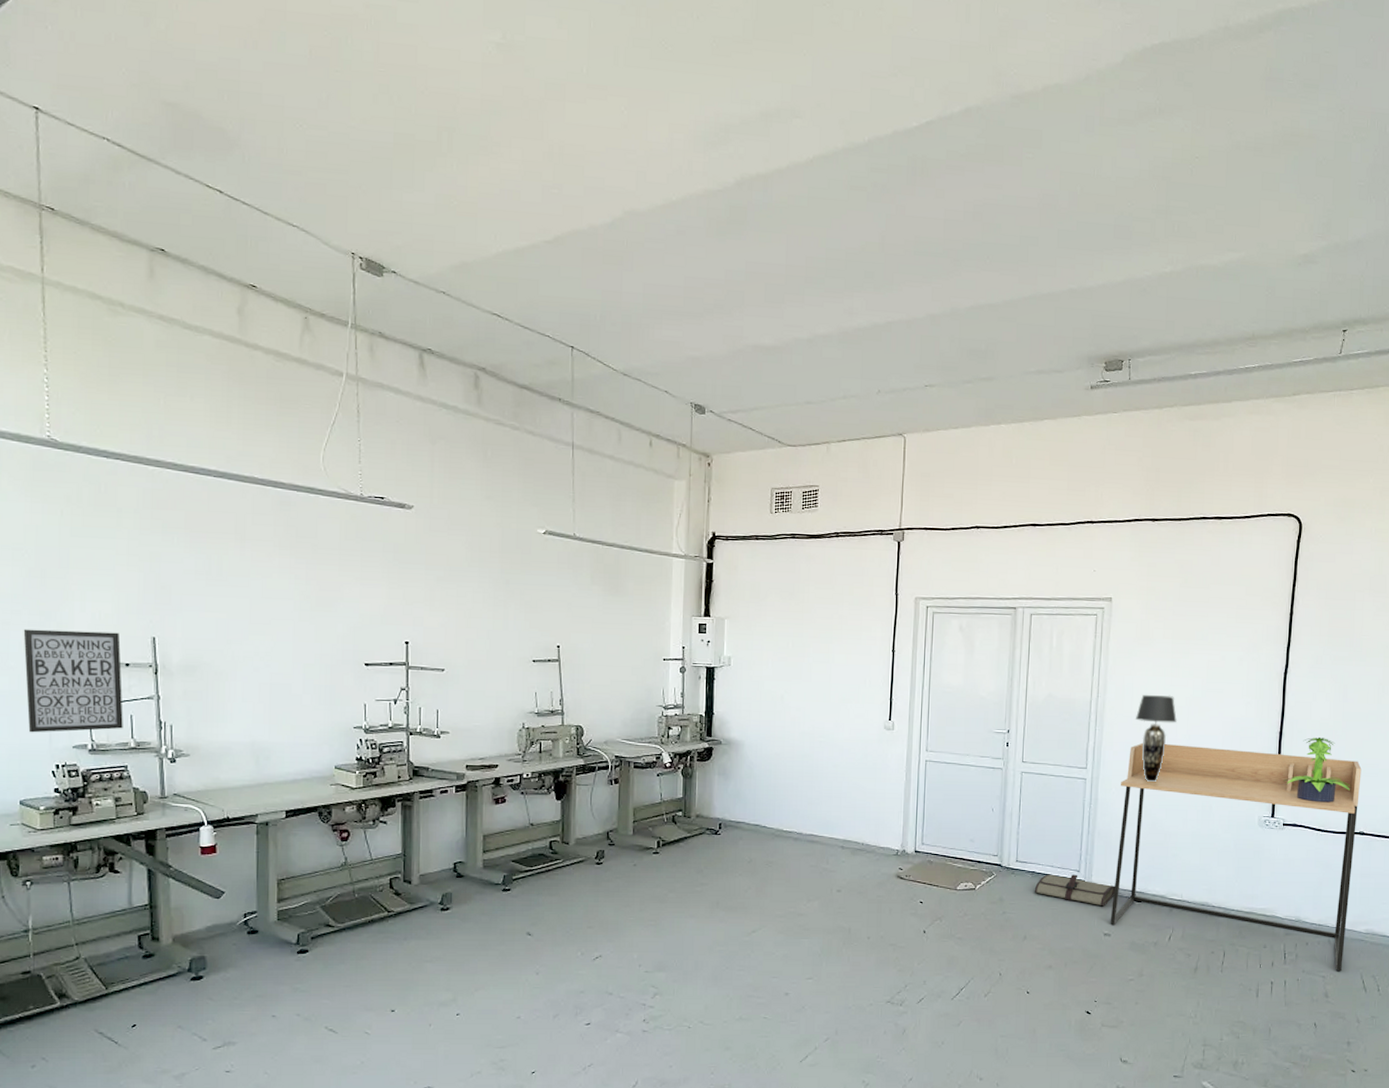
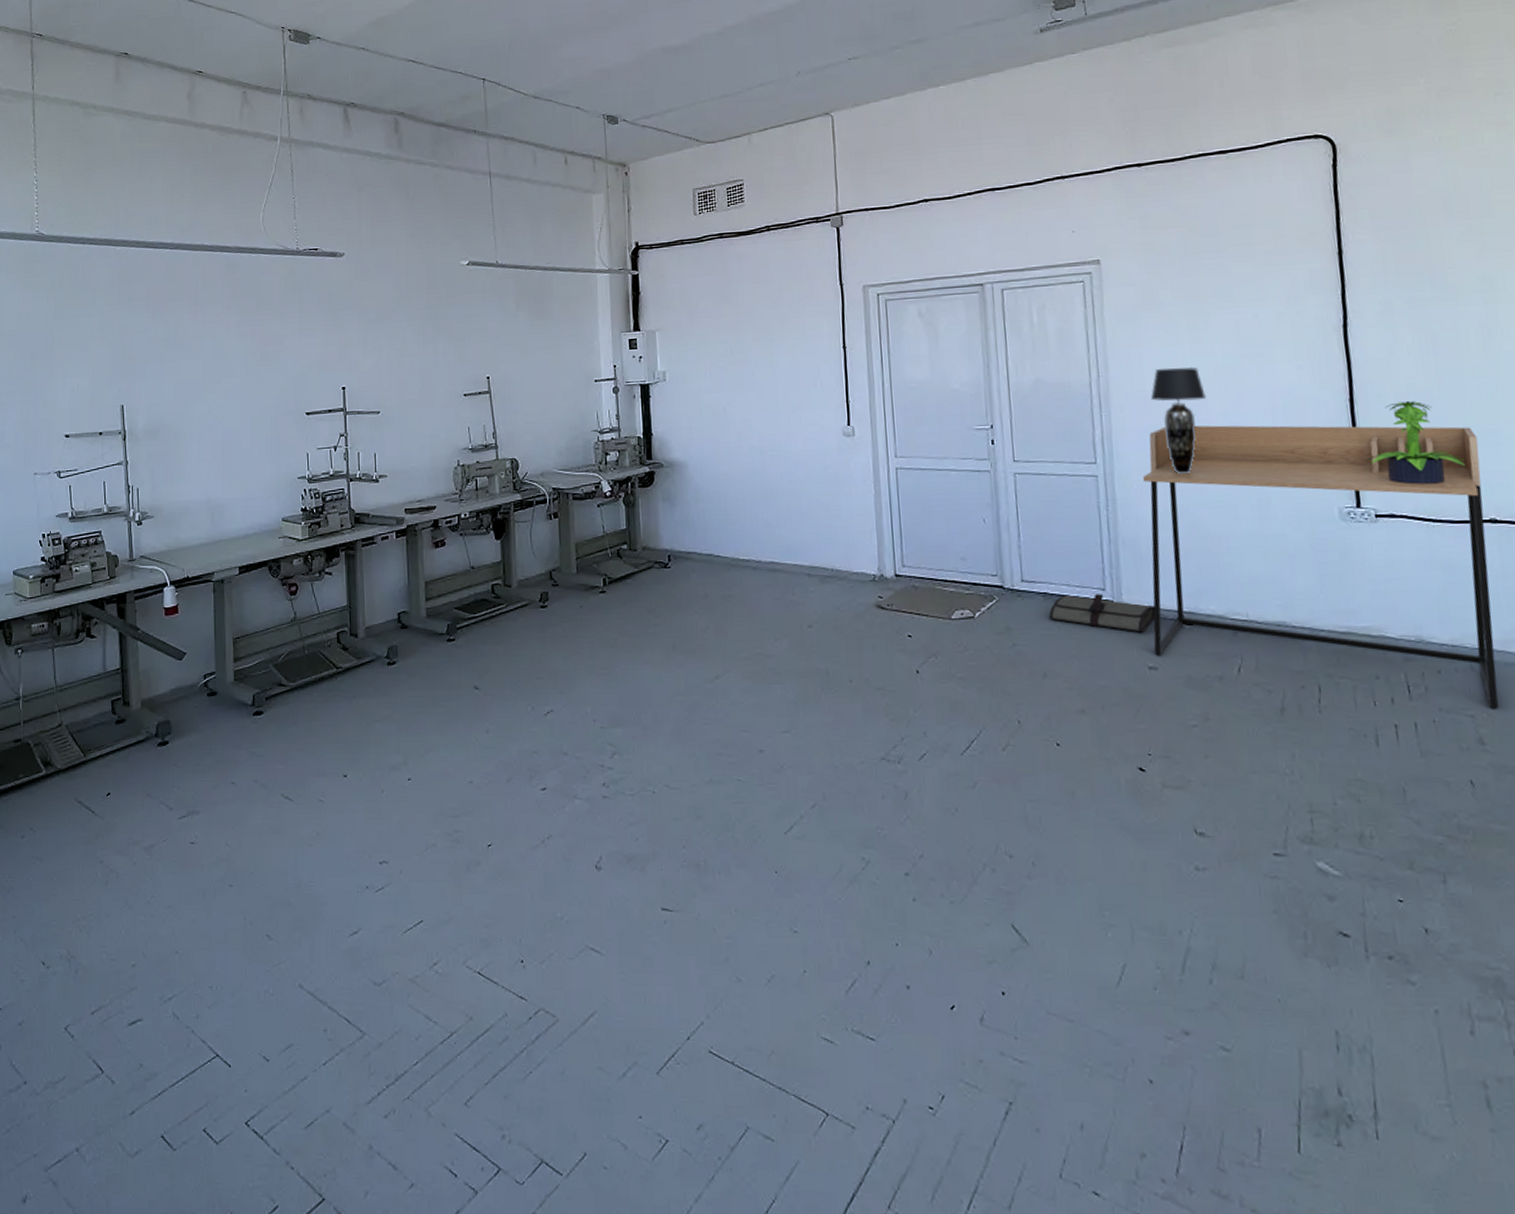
wall art: present [23,629,123,733] -> none [17,404,98,505]

